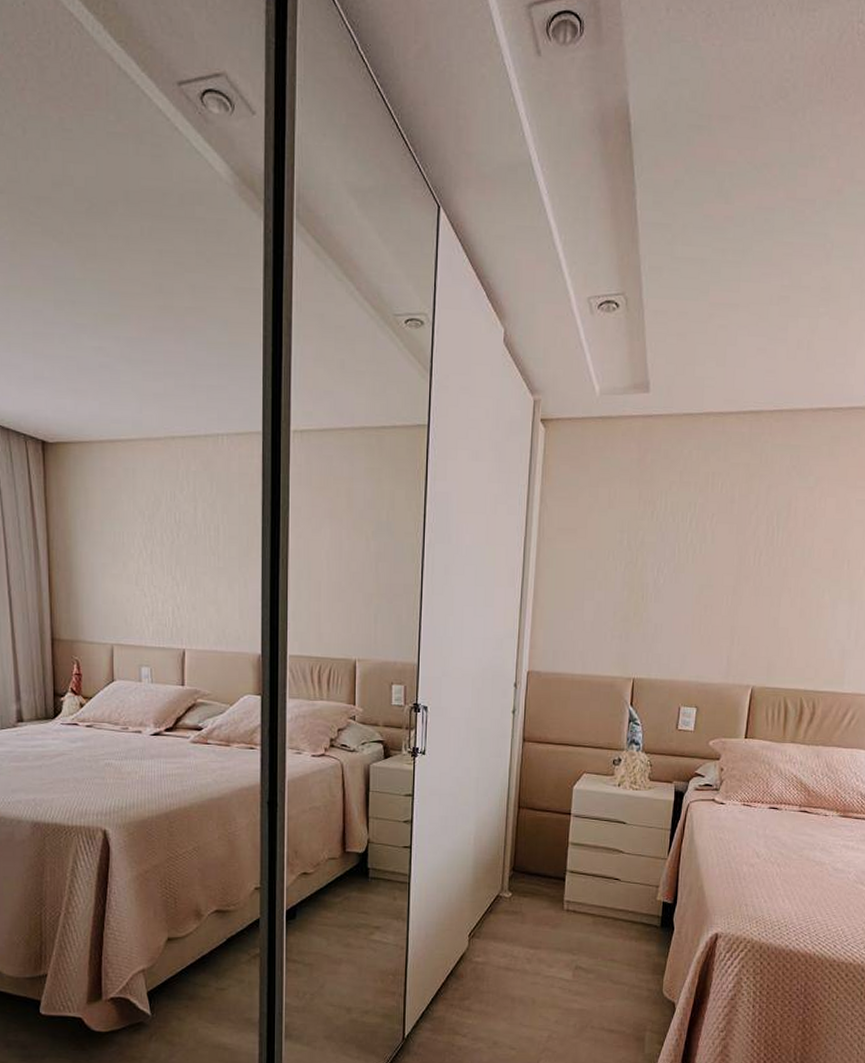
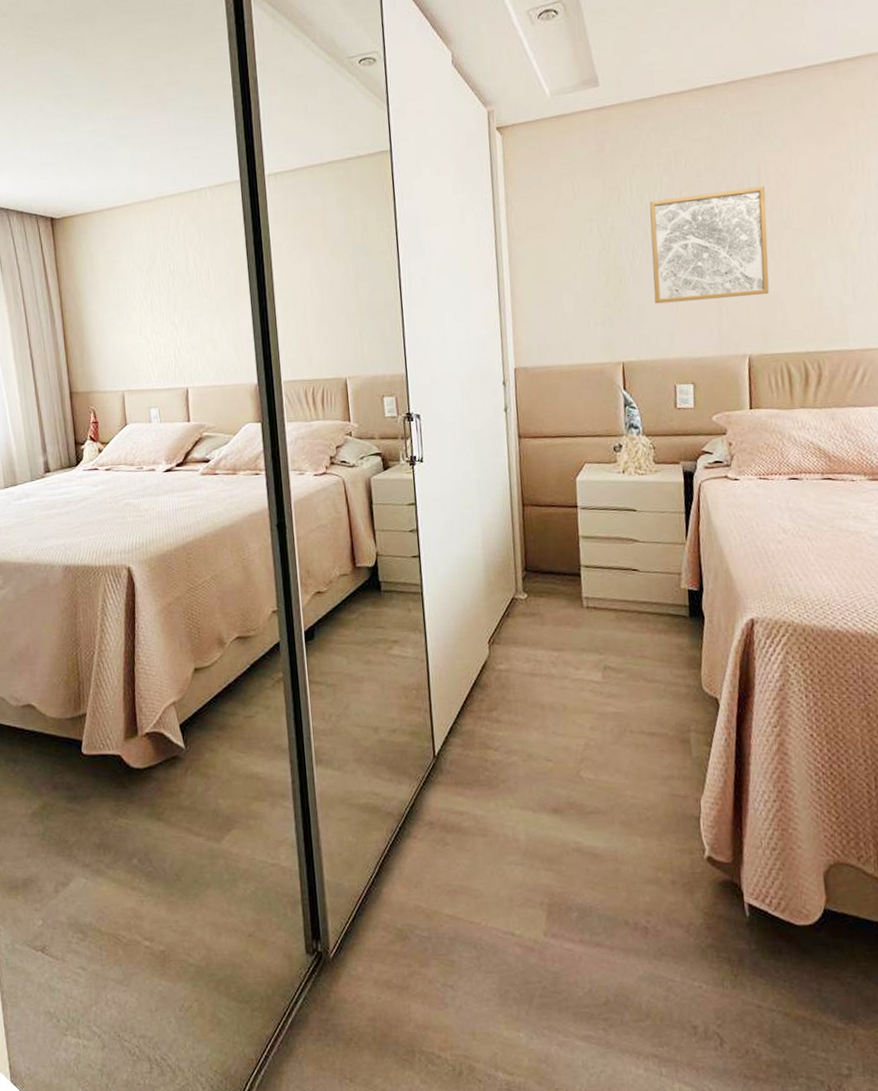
wall art: none [672,520,792,630] -> present [649,186,770,304]

